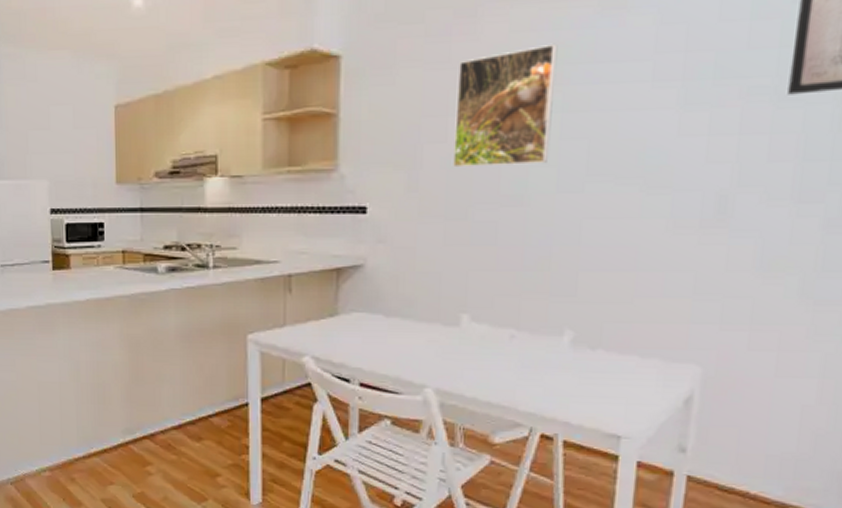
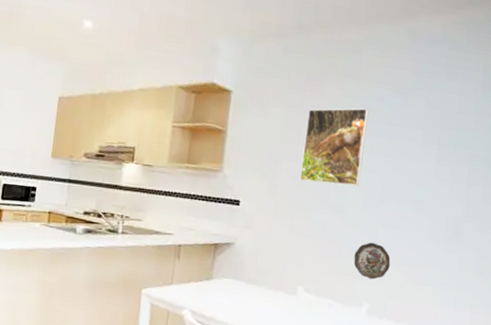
decorative plate: none [545,243,606,296] -> present [353,242,391,280]

